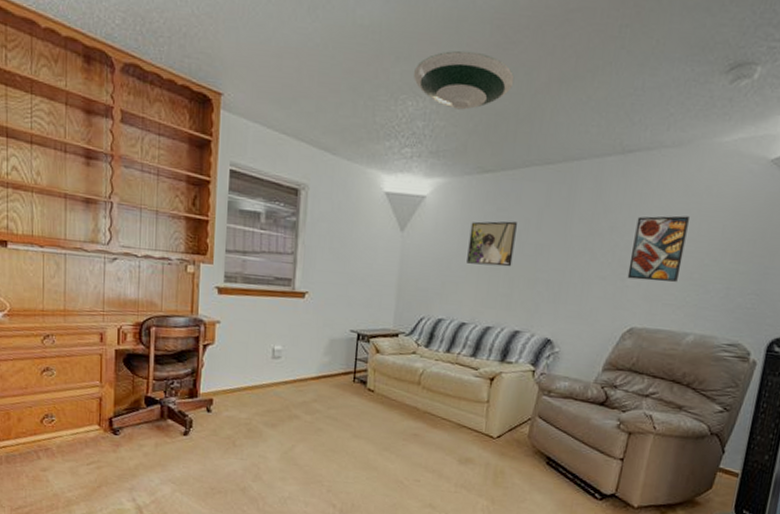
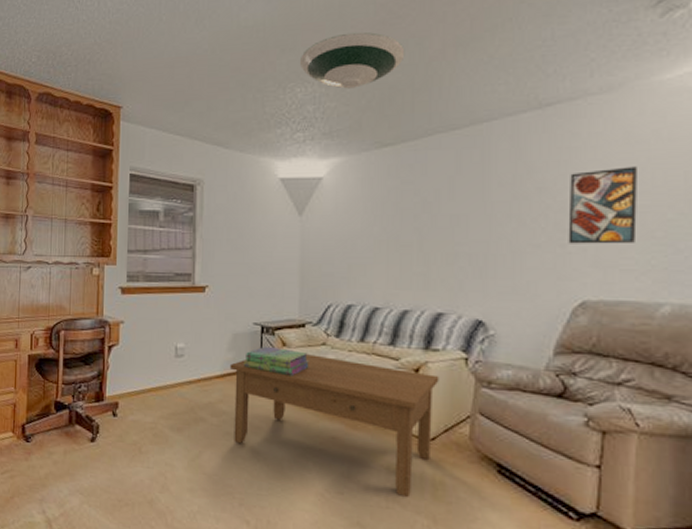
coffee table: none [325,361,510,484] -> present [229,354,439,498]
stack of books: none [339,352,400,381] -> present [244,346,309,377]
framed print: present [467,221,517,267] -> none [373,193,426,243]

